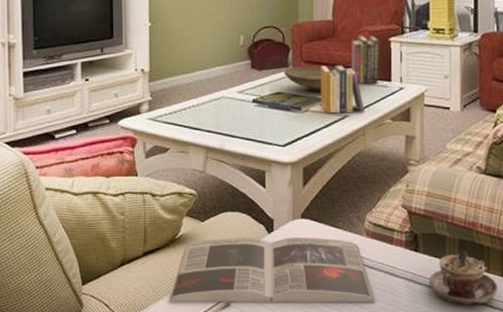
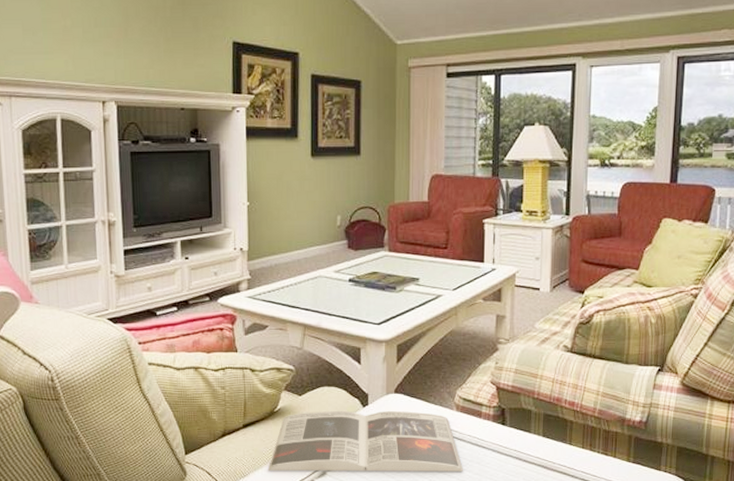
decorative bowl: present [284,65,355,93] -> none [380,246,449,273]
books: present [320,65,364,114] -> none [415,246,457,293]
books: present [351,36,380,85] -> none [446,217,474,265]
teacup: present [428,251,499,305] -> none [514,425,580,475]

